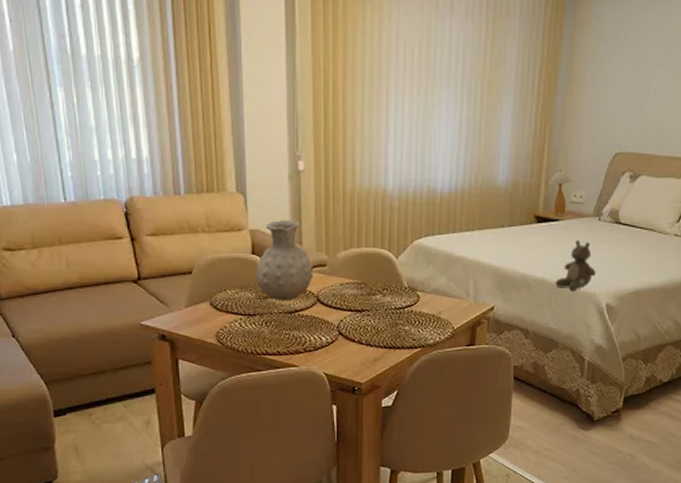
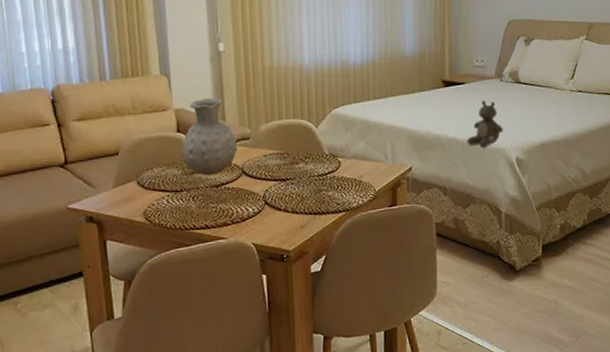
table lamp: present [547,169,574,216] -> none [451,37,475,79]

